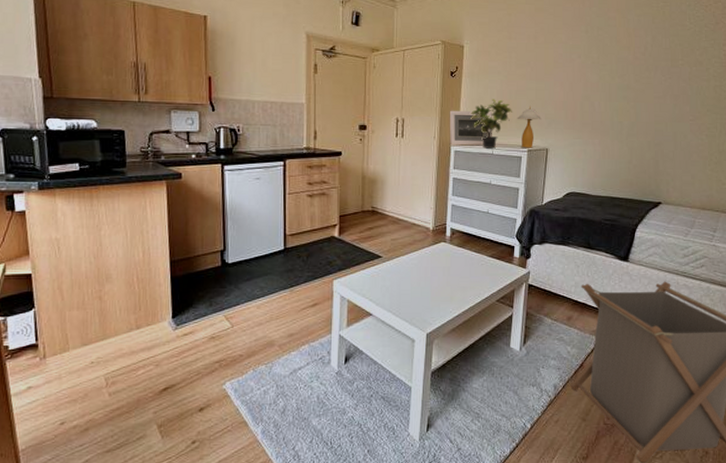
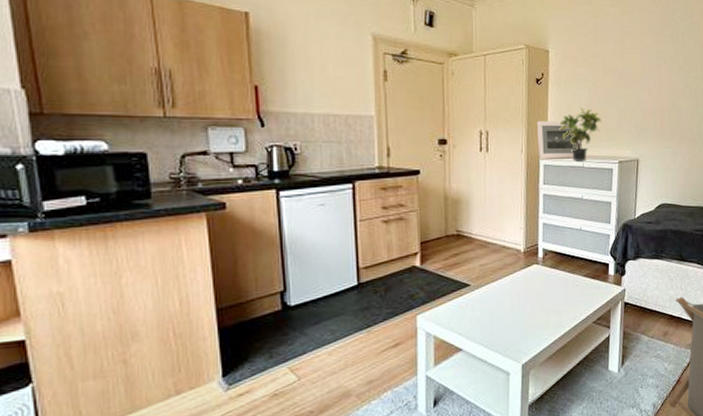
table lamp: present [517,106,543,148] -> none [606,115,632,159]

